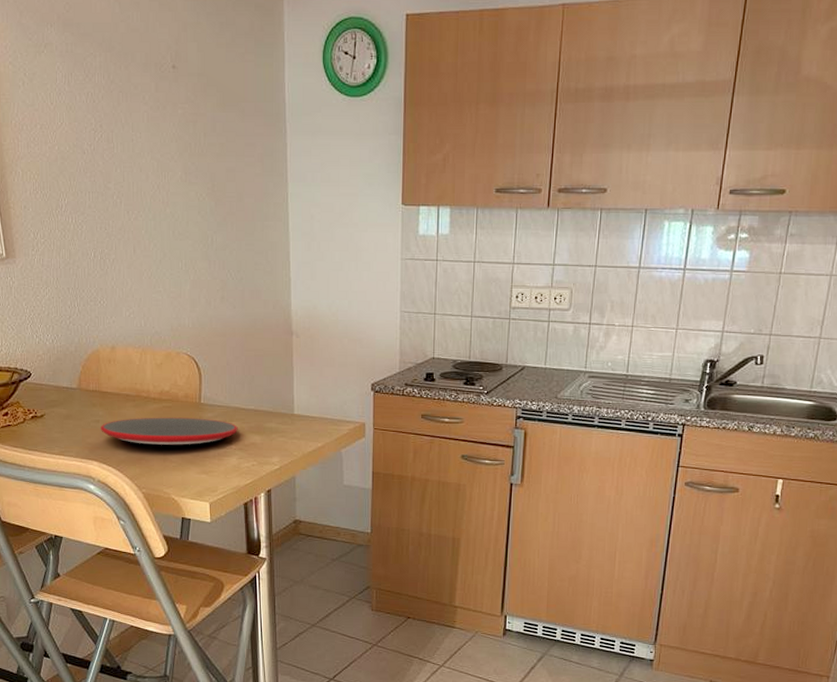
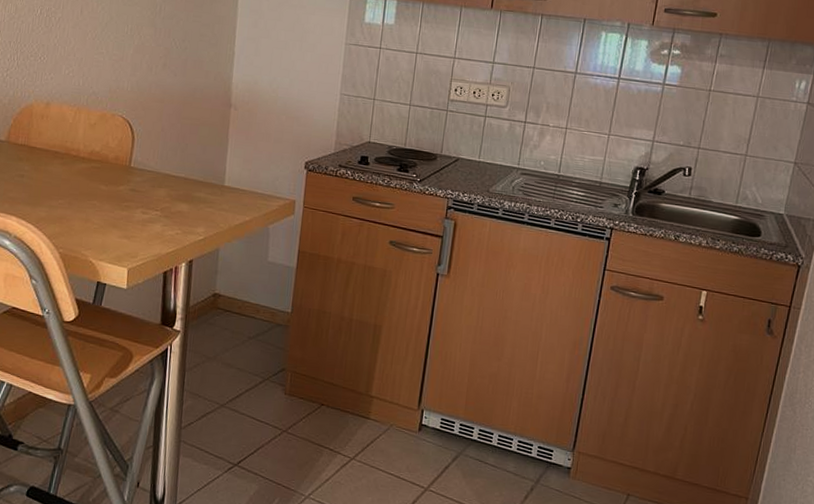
plate: present [101,417,238,445] -> none [24,176,166,208]

